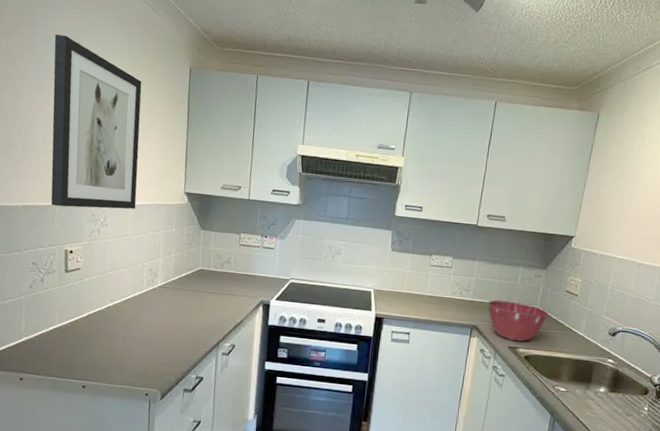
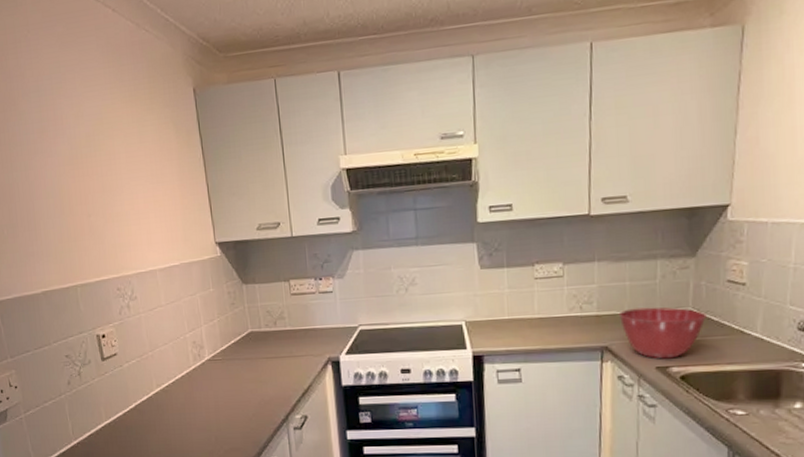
wall art: present [51,34,142,209] -> none [35,82,164,287]

